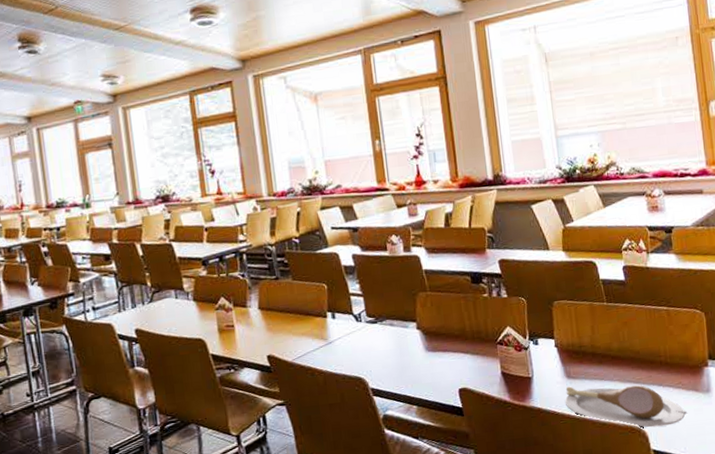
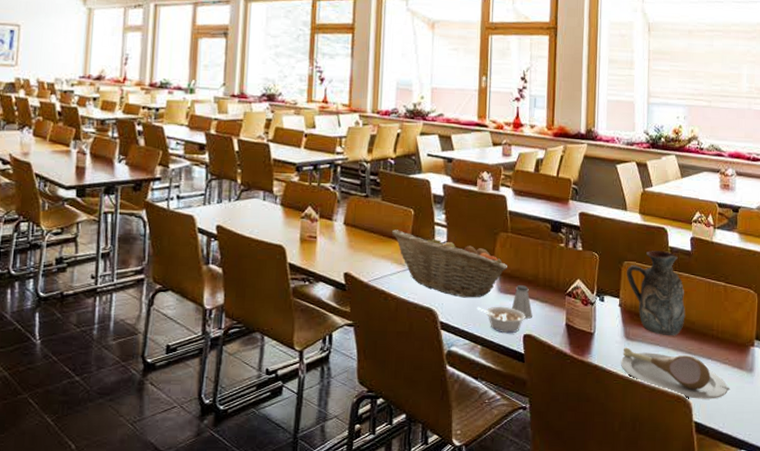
fruit basket: none [307,303,432,362] -> present [391,229,507,298]
legume: none [407,364,458,391] -> present [478,306,526,334]
saltshaker: none [442,341,465,373] -> present [511,285,532,319]
decorative vase: none [557,284,628,369] -> present [626,250,686,335]

